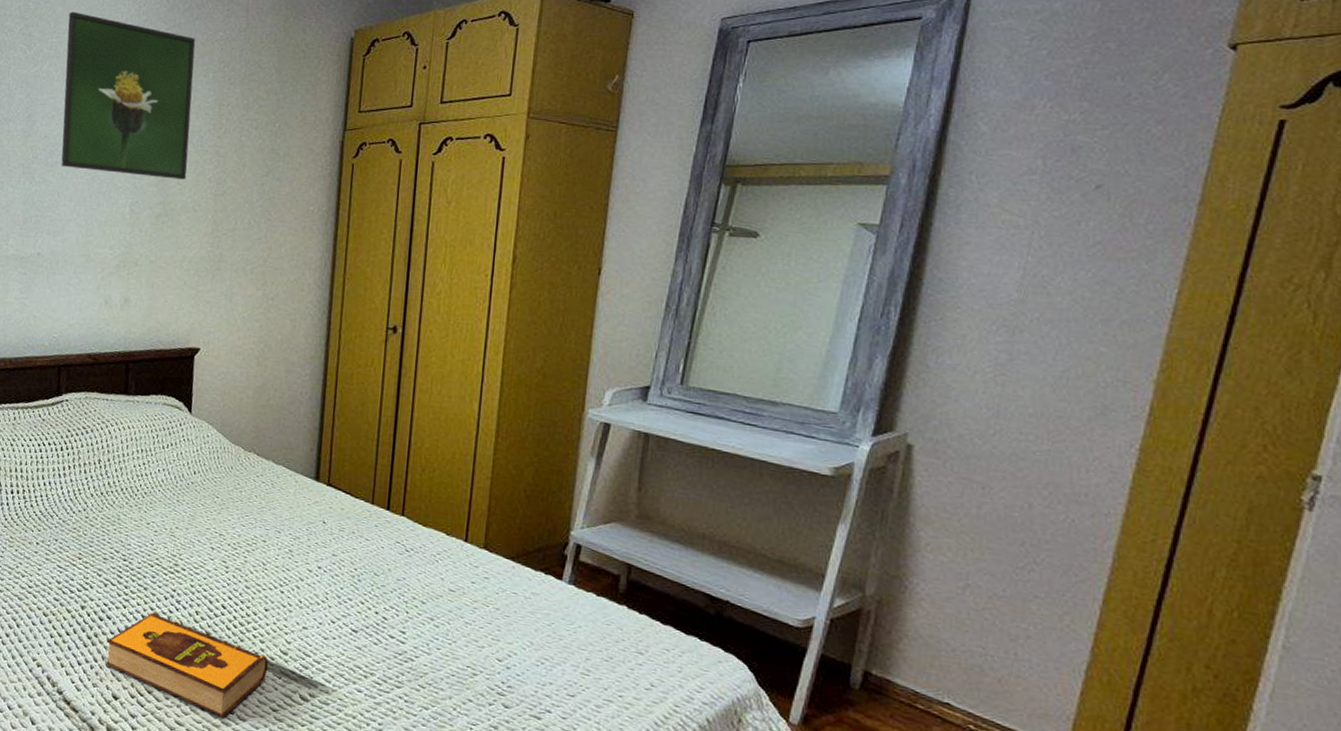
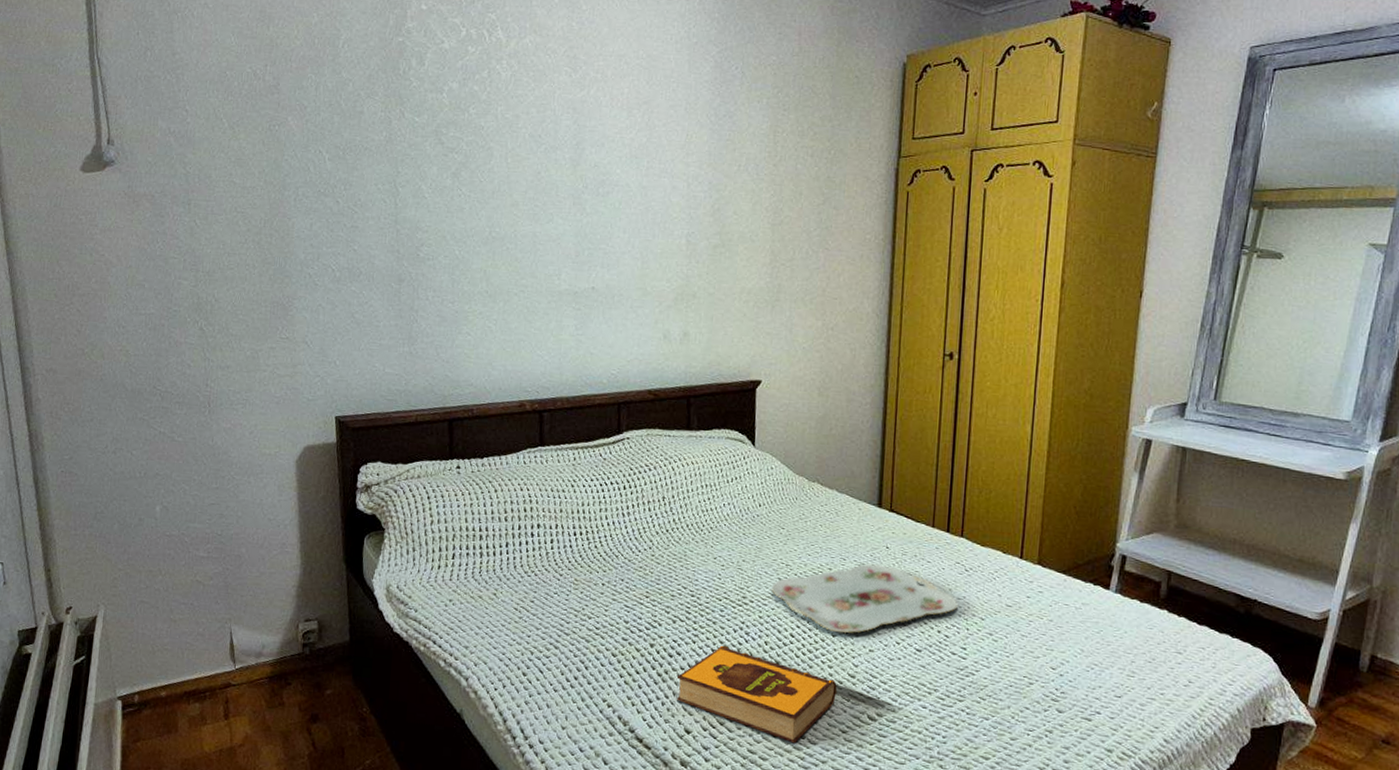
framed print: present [61,11,196,180] -> none [613,32,748,209]
serving tray: none [203,538,399,609] -> present [771,564,959,634]

